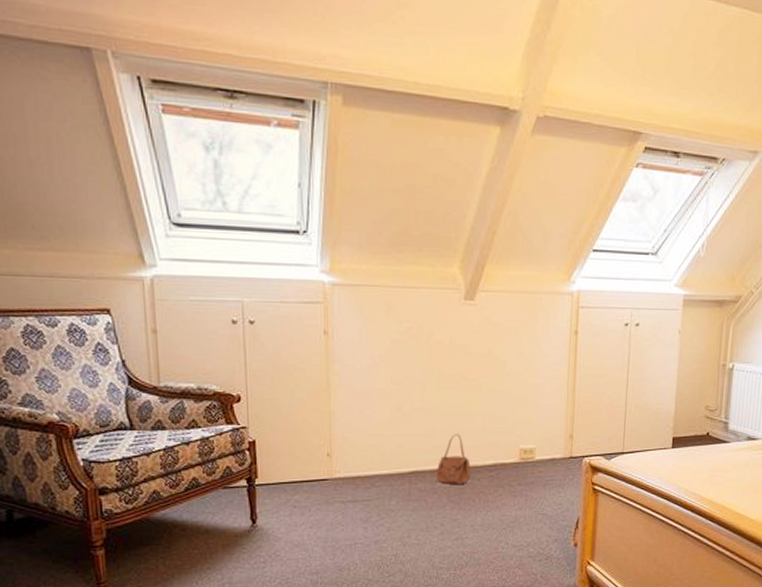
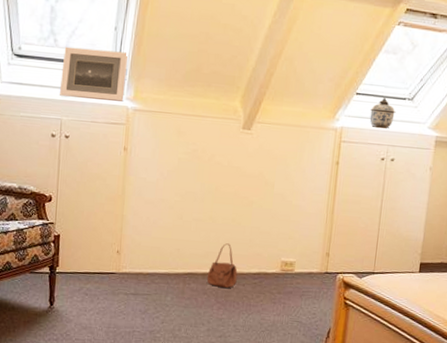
picture frame: none [235,210,319,276] -> present [59,46,129,102]
lidded jar: none [609,252,639,290] -> present [369,97,396,130]

